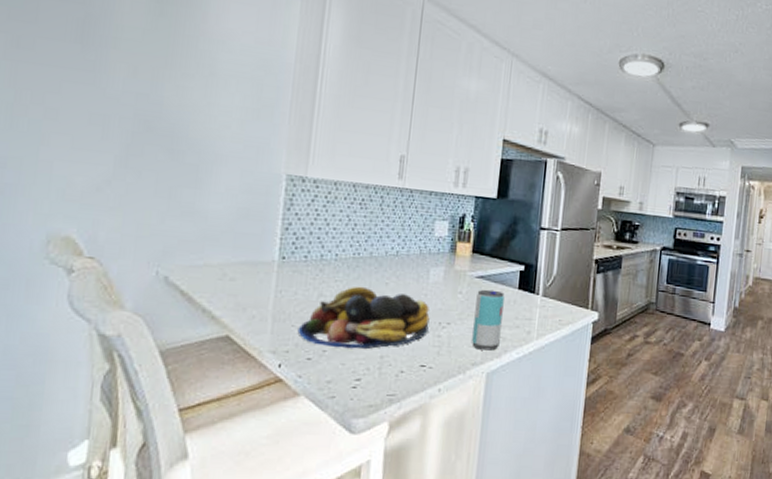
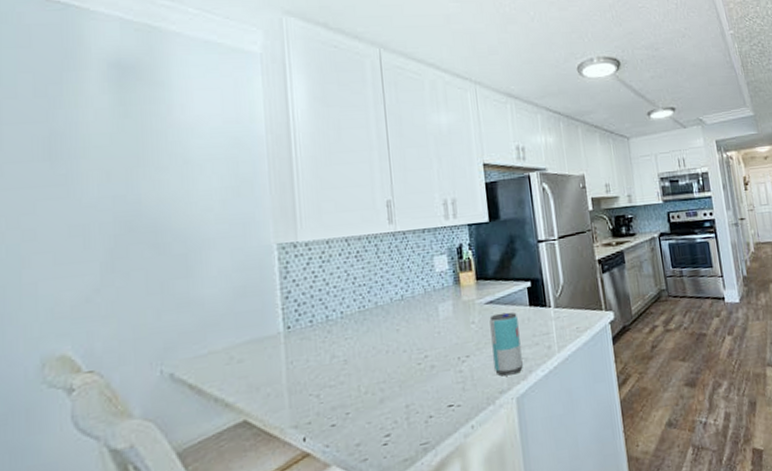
fruit bowl: present [297,286,430,350] -> none [316,336,449,409]

